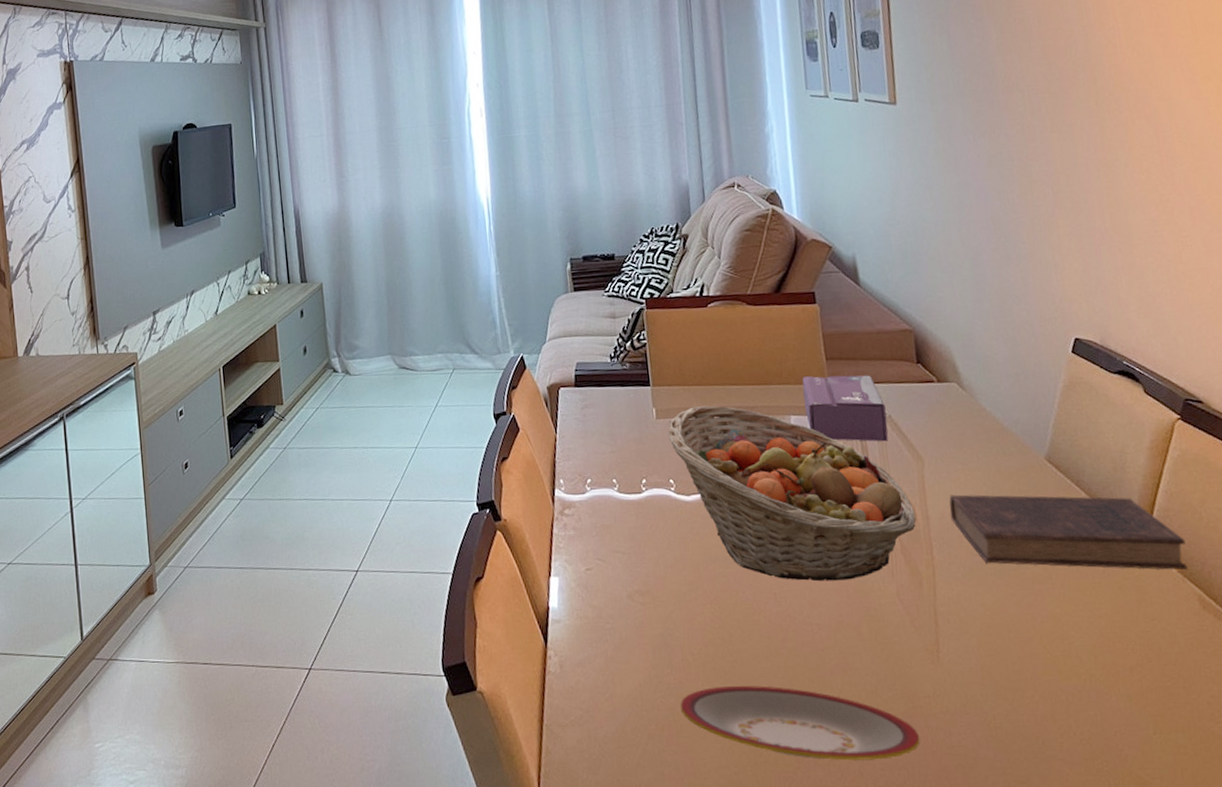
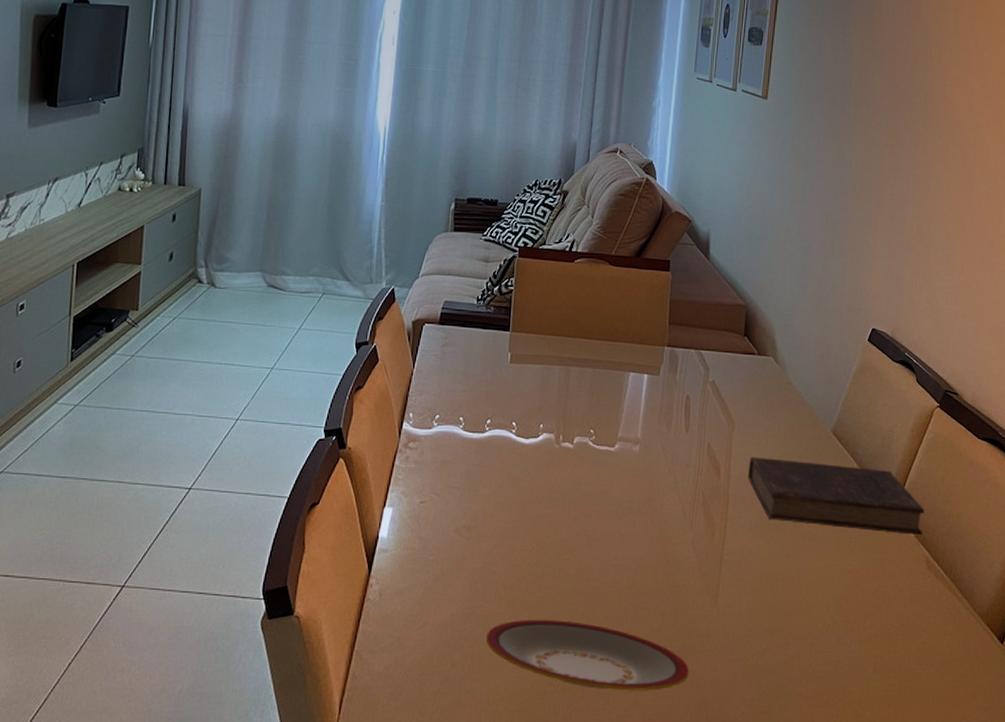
fruit basket: present [667,405,917,582] -> none [518,355,720,527]
tissue box: present [802,375,889,442] -> none [643,337,711,404]

